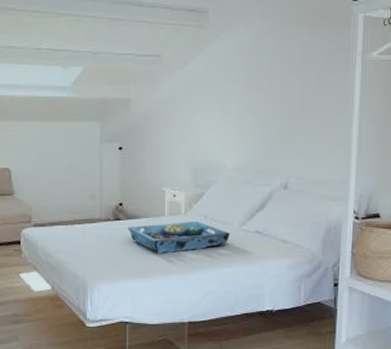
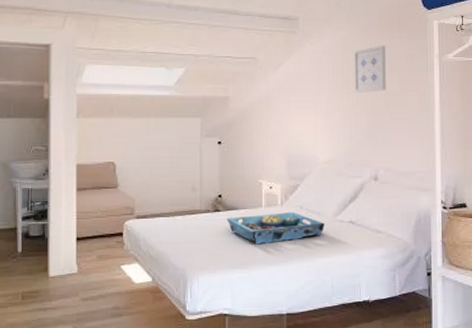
wall art: none [266,42,303,94] -> present [353,46,386,92]

